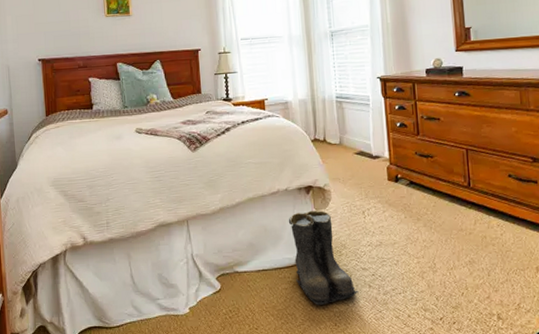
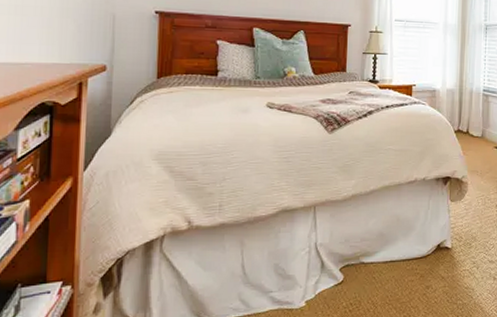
boots: present [288,210,359,305] -> none [422,201,483,298]

